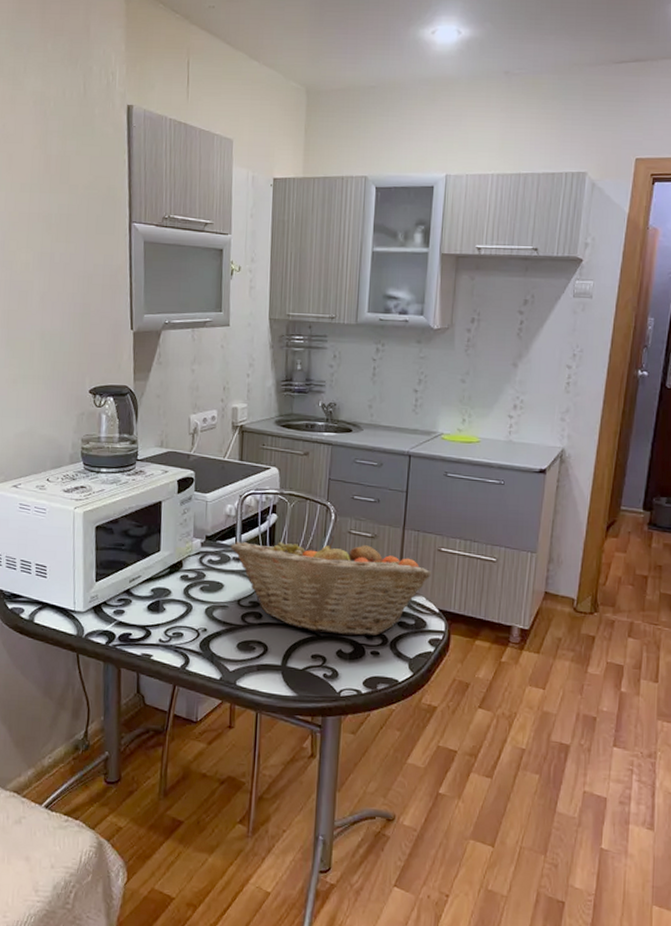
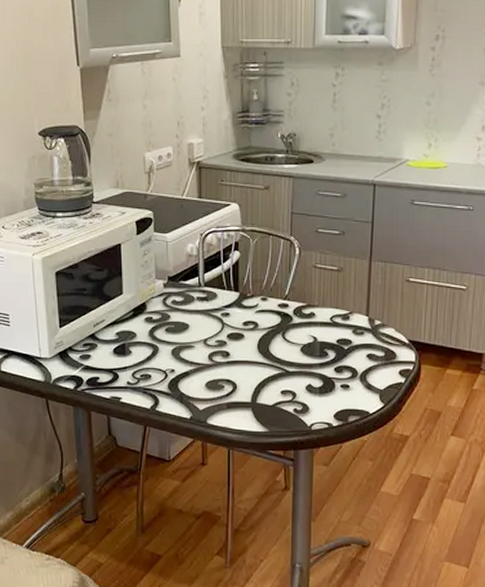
fruit basket: present [230,536,431,636] -> none [193,271,400,370]

